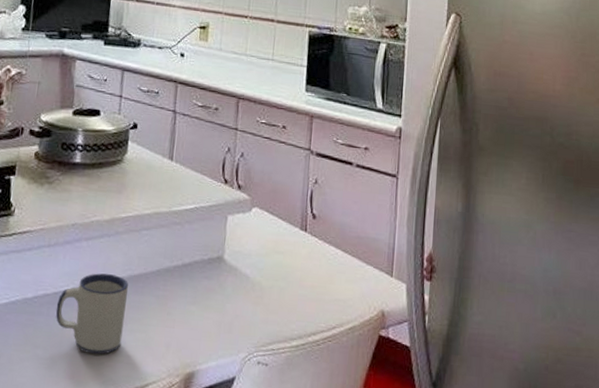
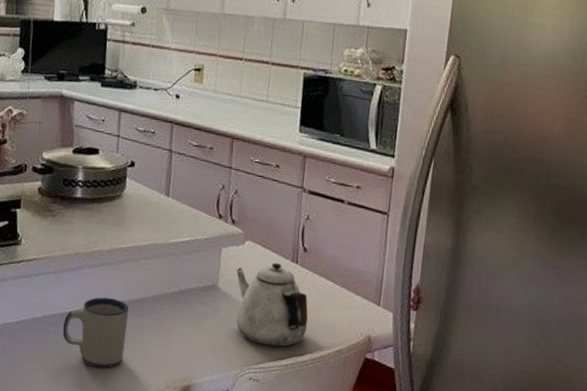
teapot: none [242,231,319,326] -> present [236,262,308,347]

